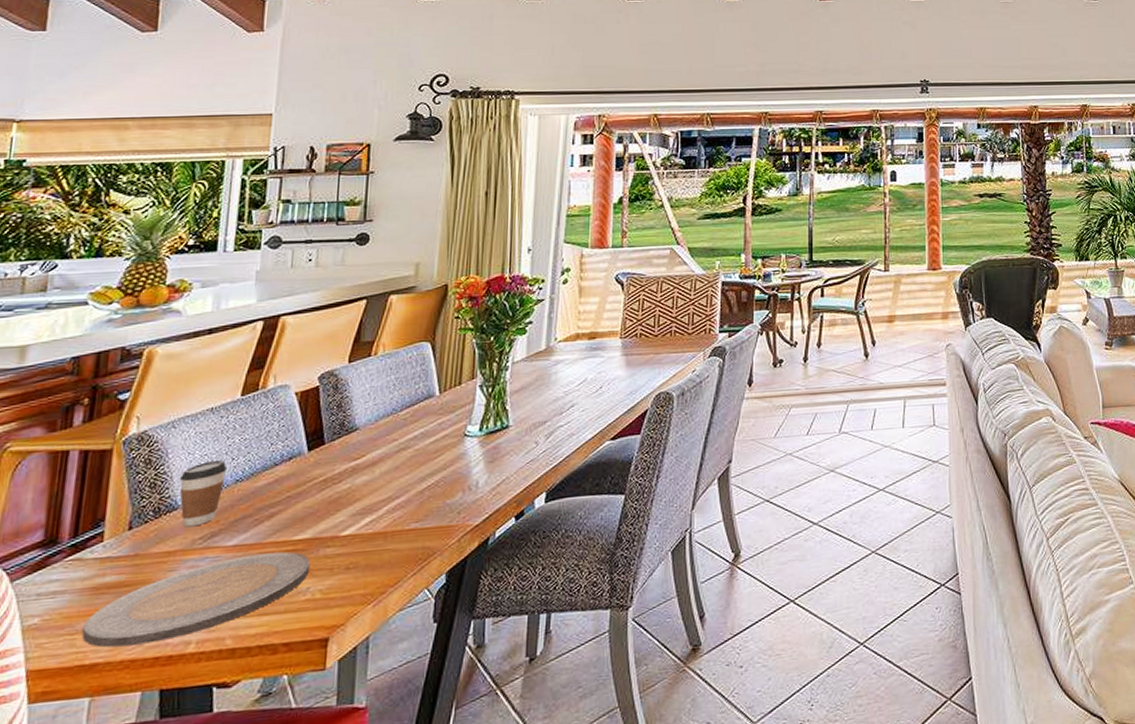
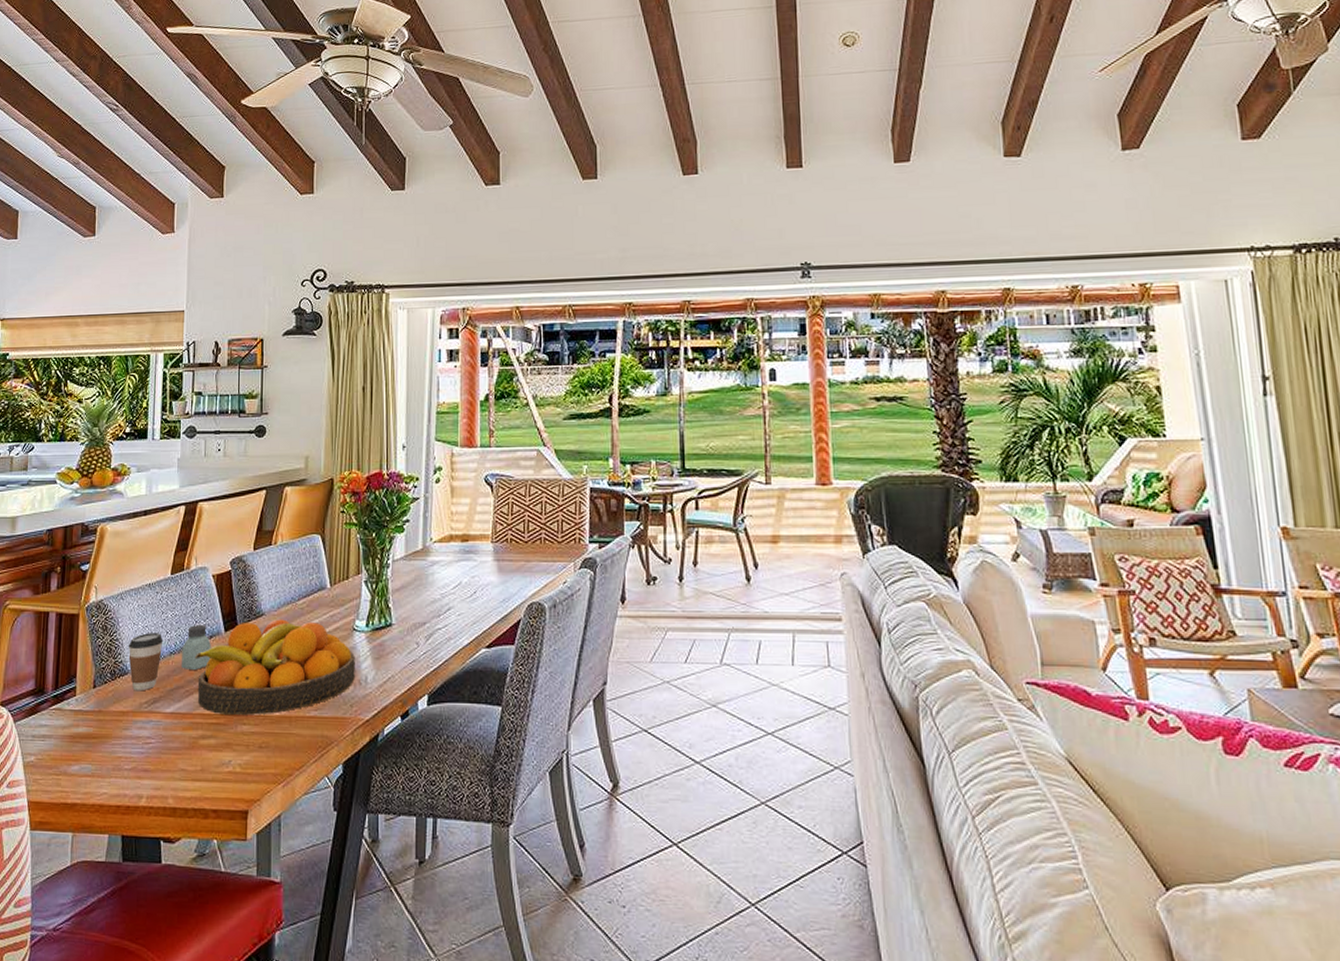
plate: present [82,551,310,648] -> none [65,723,231,793]
saltshaker: none [250,447,290,497] -> present [182,625,211,671]
fruit bowl: none [268,432,465,541] -> present [194,619,355,716]

